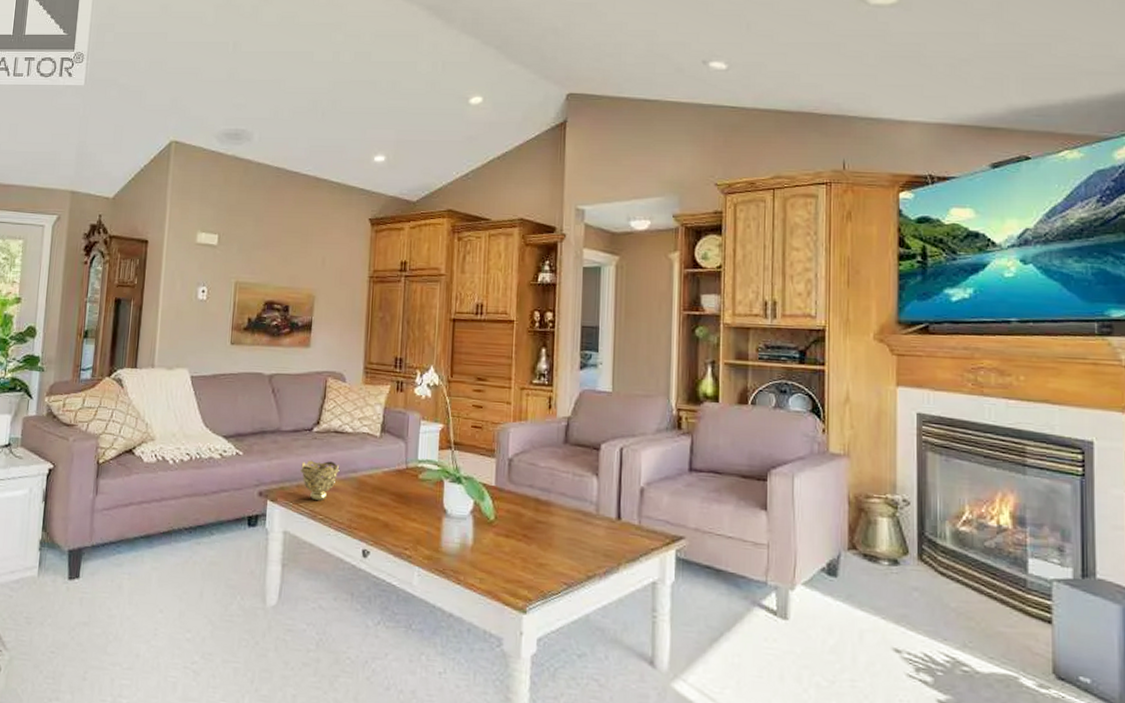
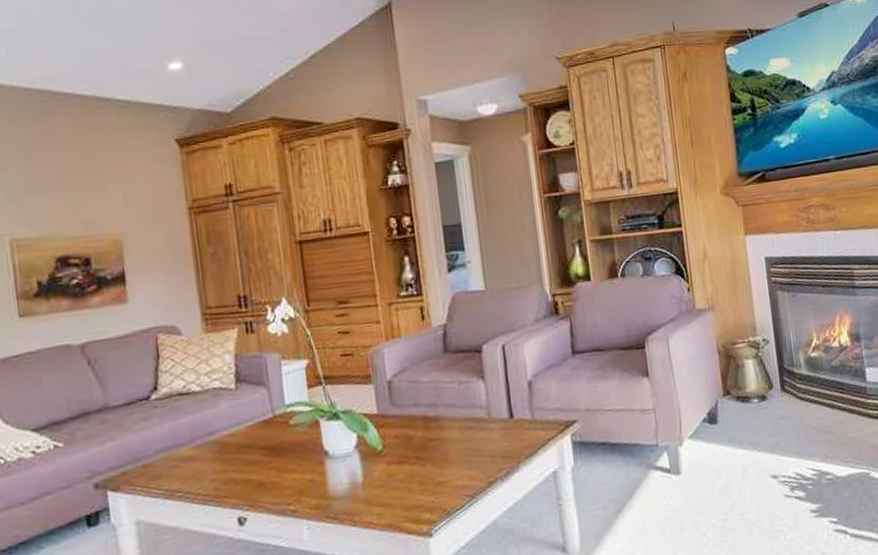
decorative bowl: present [299,460,340,500] -> none [142,428,193,477]

